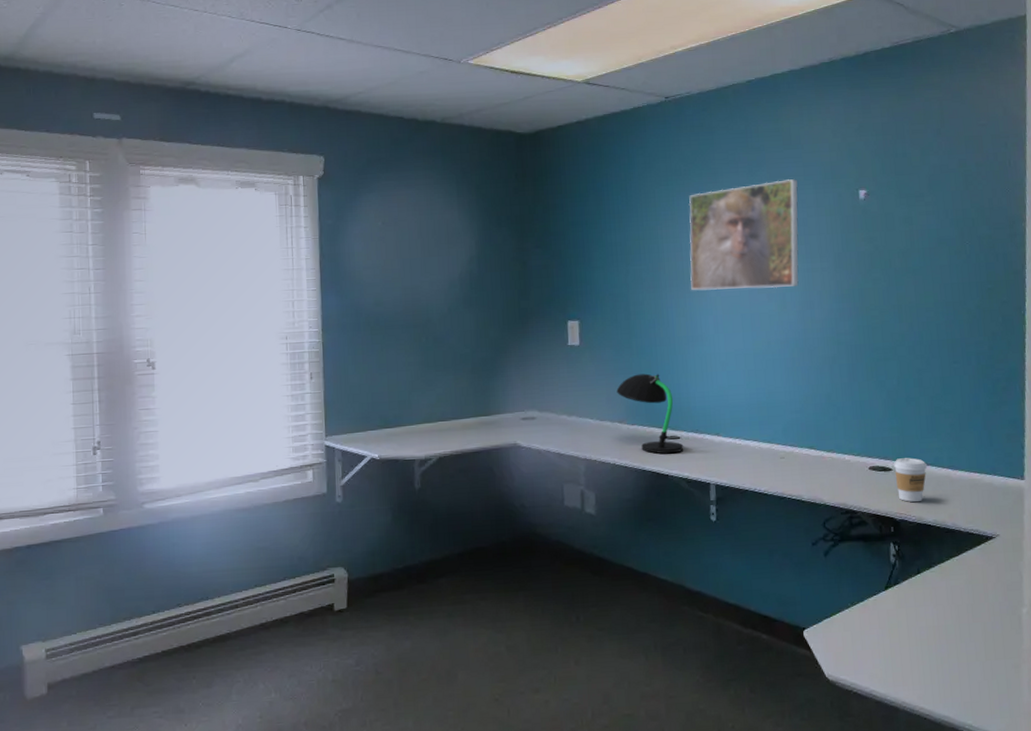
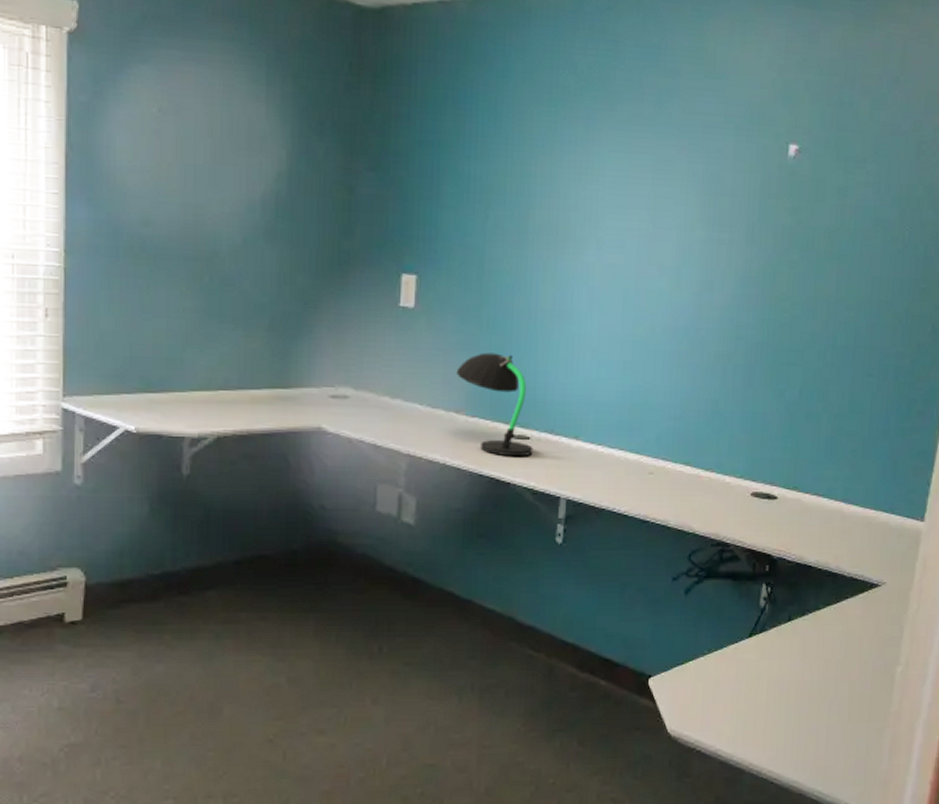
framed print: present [688,178,800,291] -> none [565,118,716,260]
coffee cup: present [894,458,927,503] -> none [779,485,818,539]

